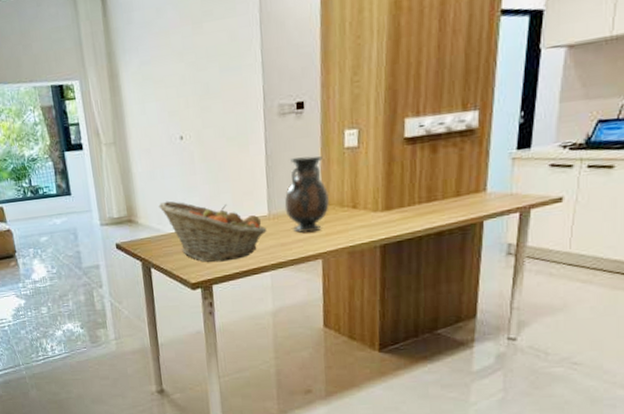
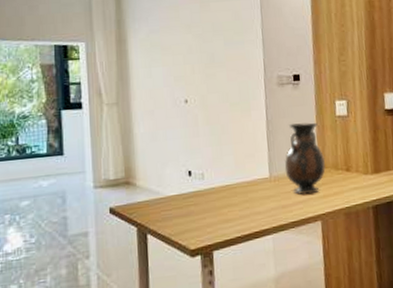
fruit basket: present [158,201,267,262] -> none [159,162,268,226]

